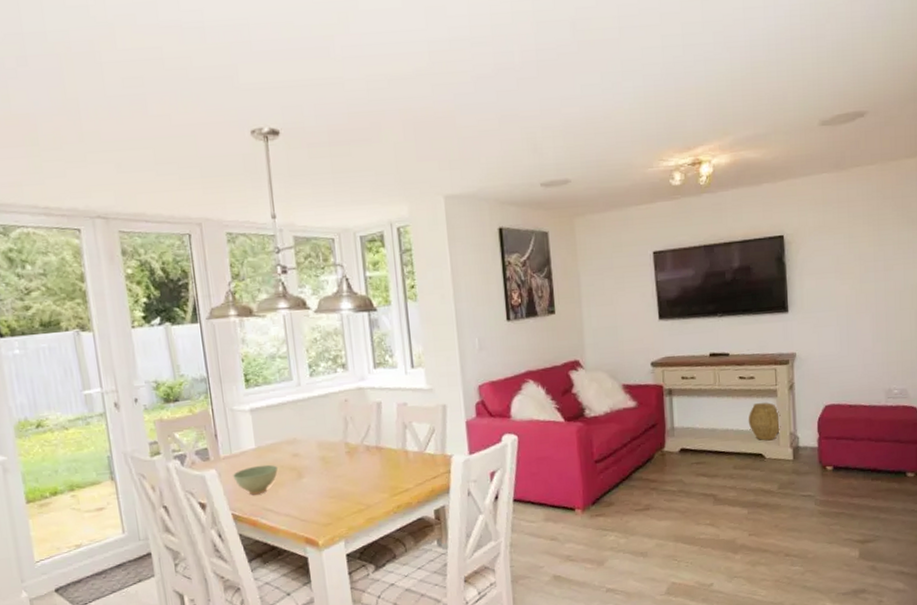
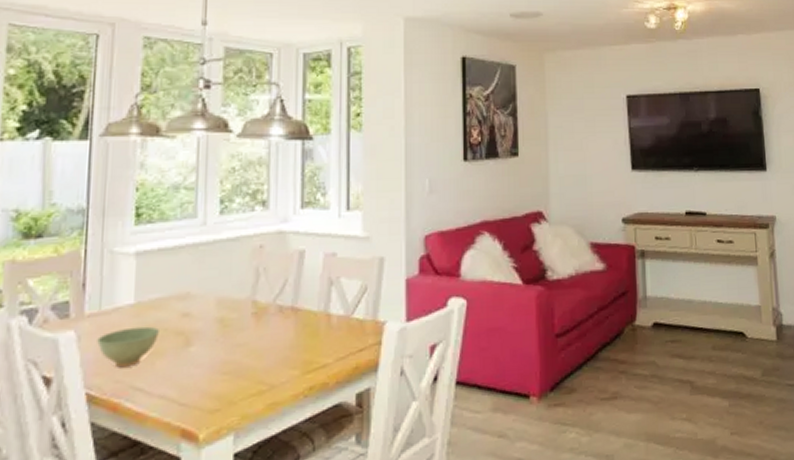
woven basket: present [748,402,781,441] -> none [727,271,763,317]

